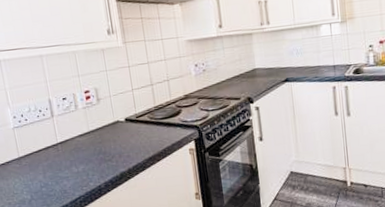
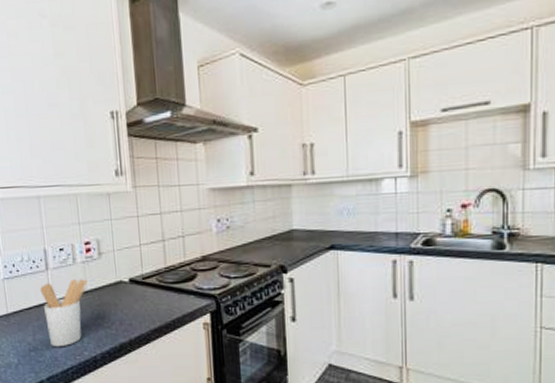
utensil holder: none [47,122,89,182] -> present [40,279,87,347]

